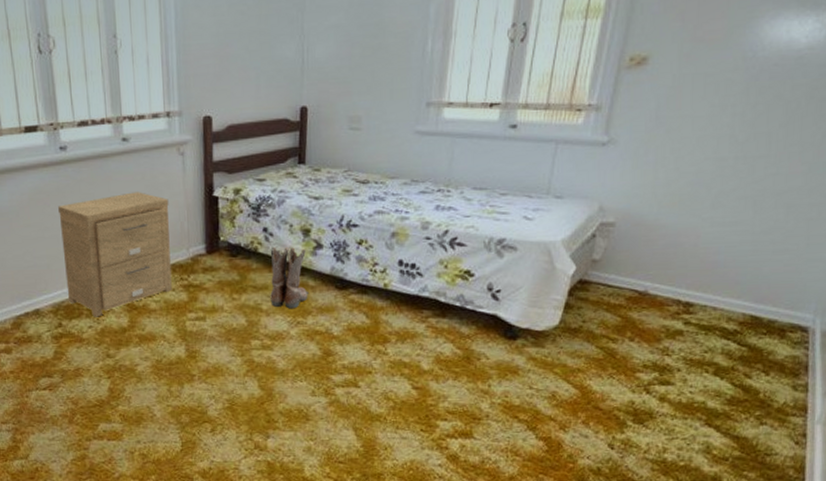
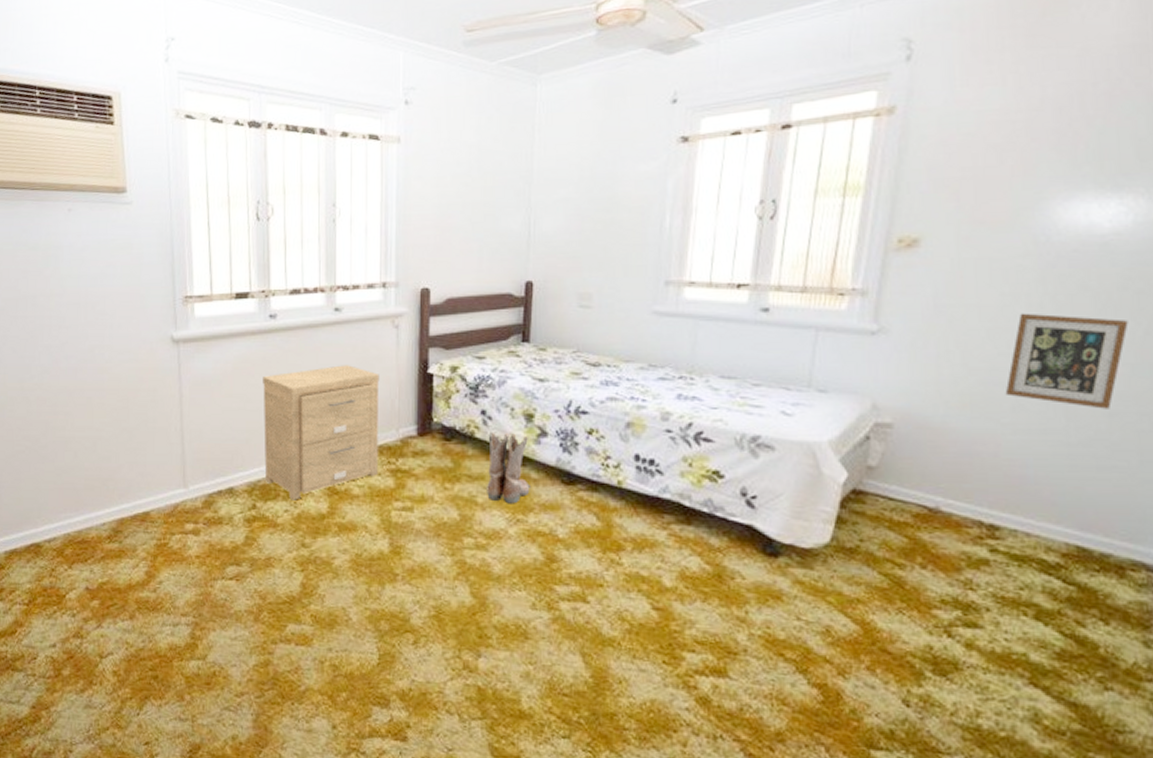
picture frame: none [707,121,811,203] -> present [1005,313,1129,409]

